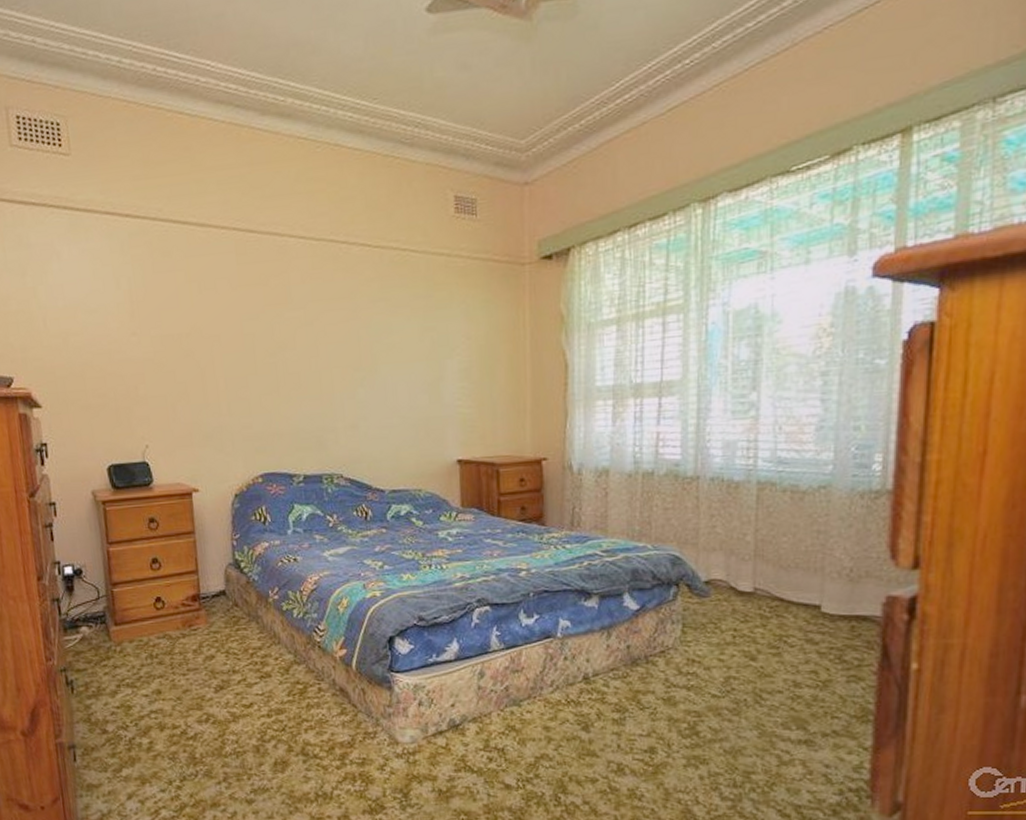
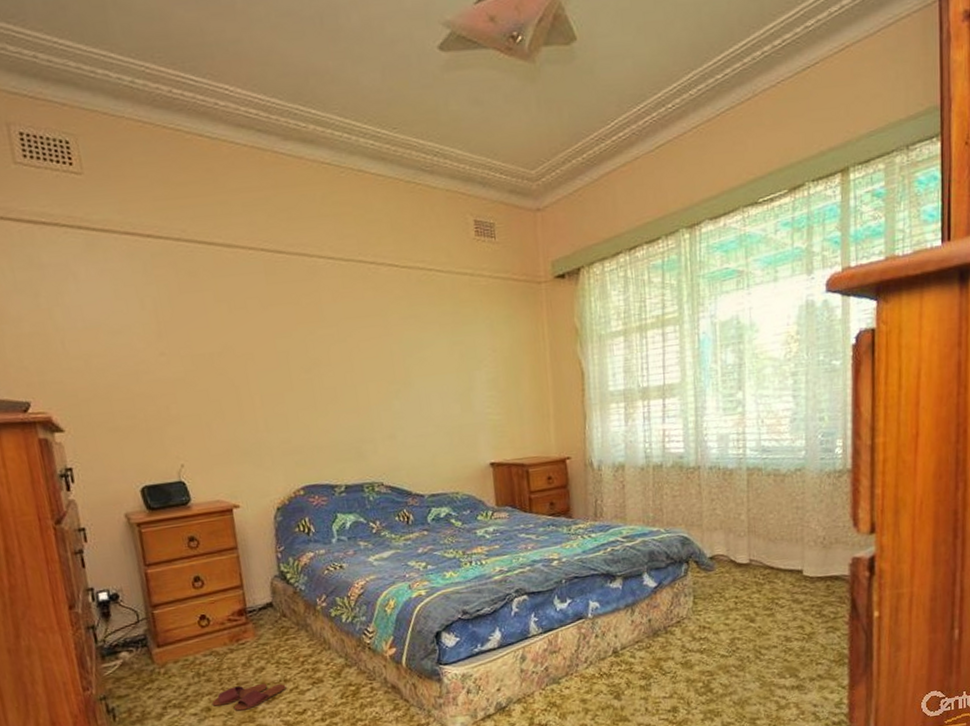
slippers: none [162,671,235,697] -> present [211,683,287,711]

